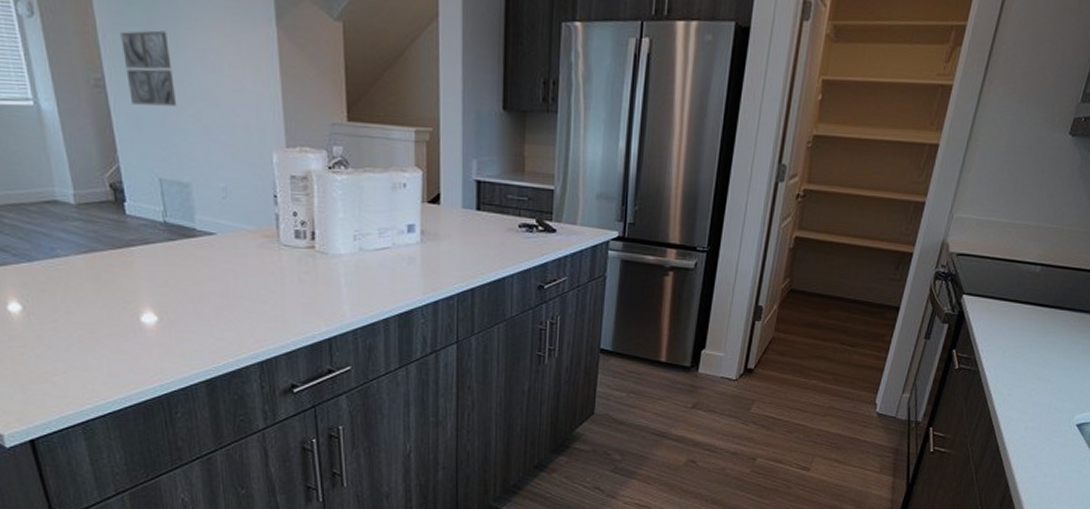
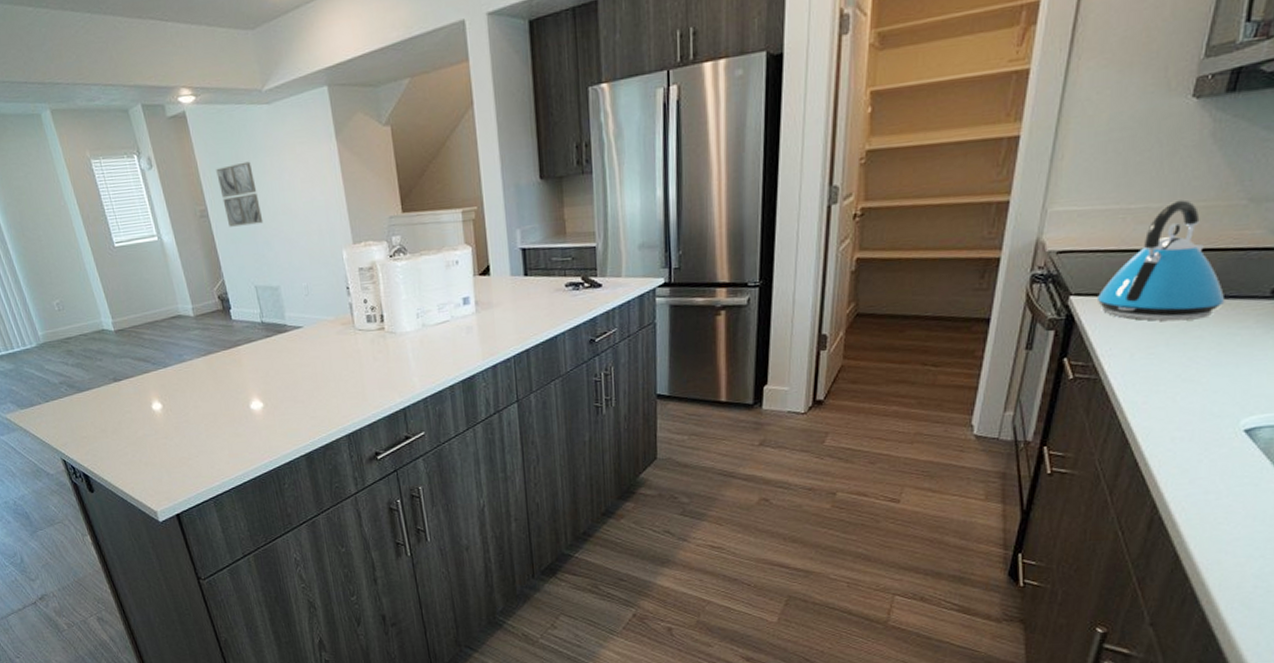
kettle: none [982,222,1075,327] -> present [1096,199,1226,321]

